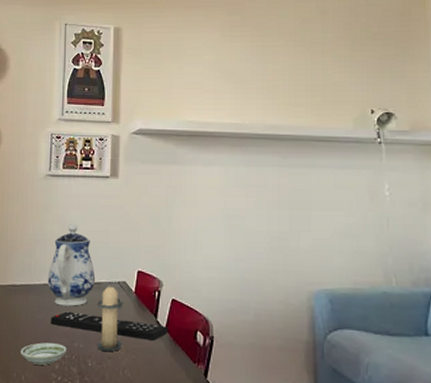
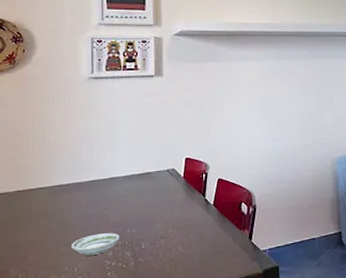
teapot: present [47,223,96,307] -> none [95,121,145,198]
remote control: present [50,311,167,342] -> none [101,202,215,218]
candle: present [97,282,123,352] -> none [147,171,174,233]

